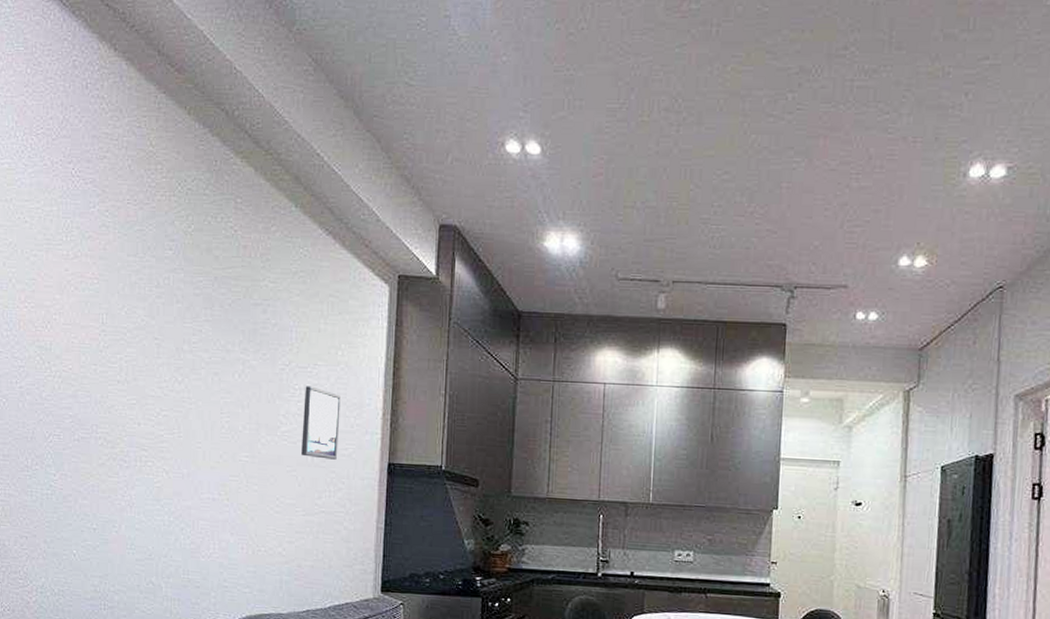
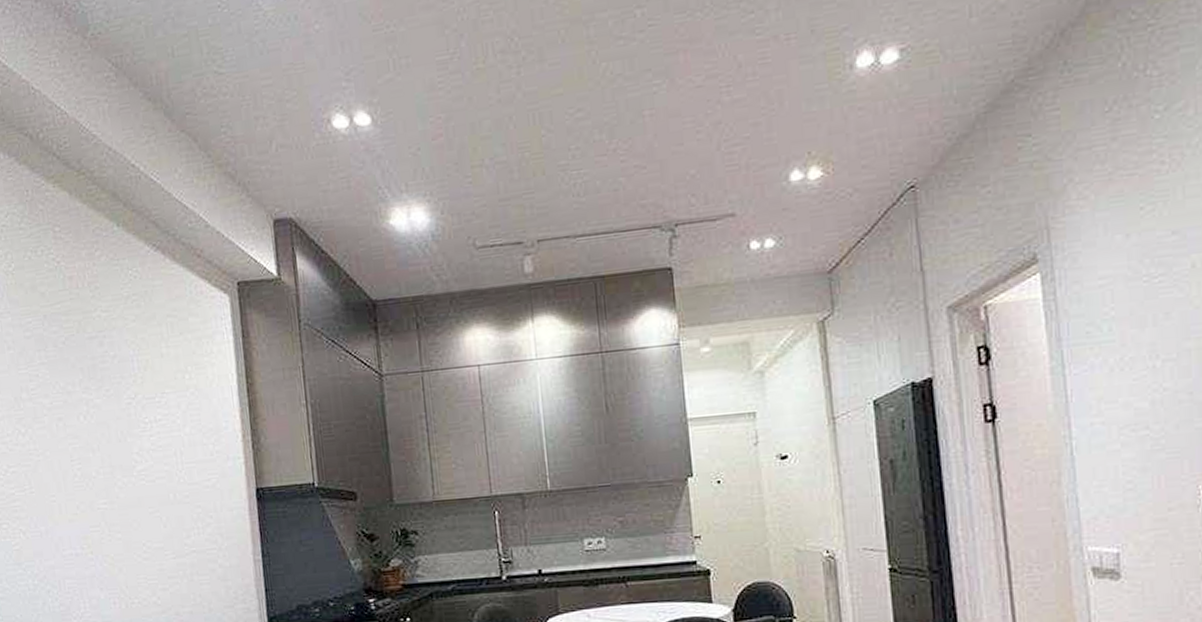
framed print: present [301,386,341,460] -> none [155,417,201,494]

